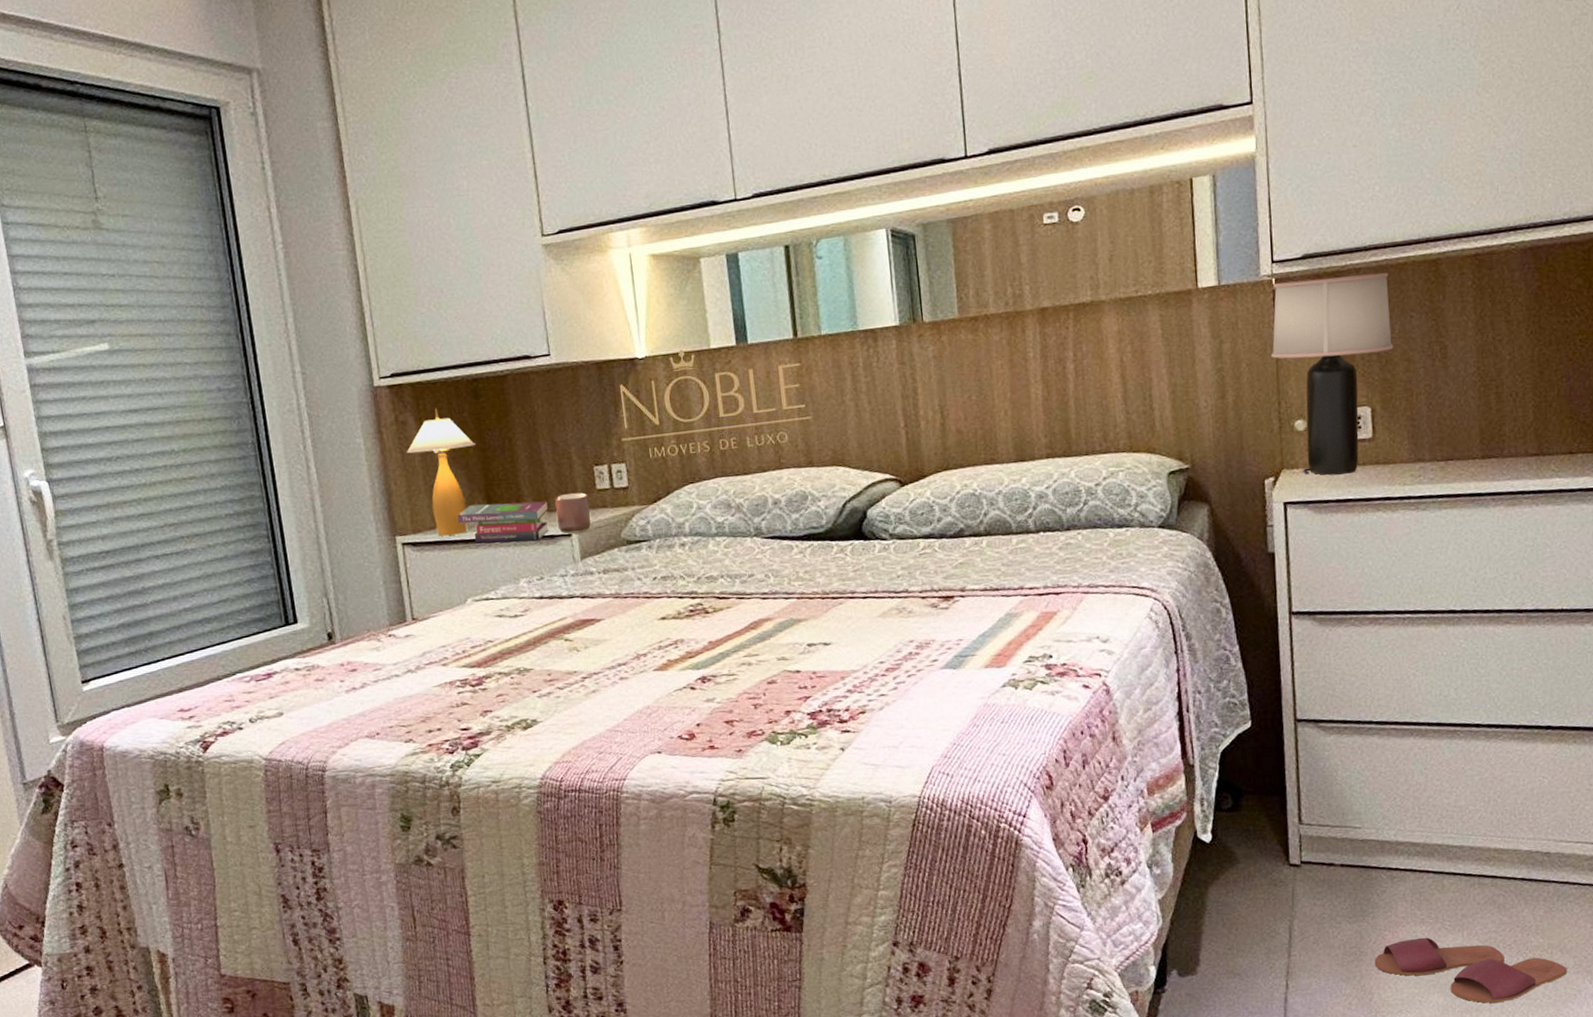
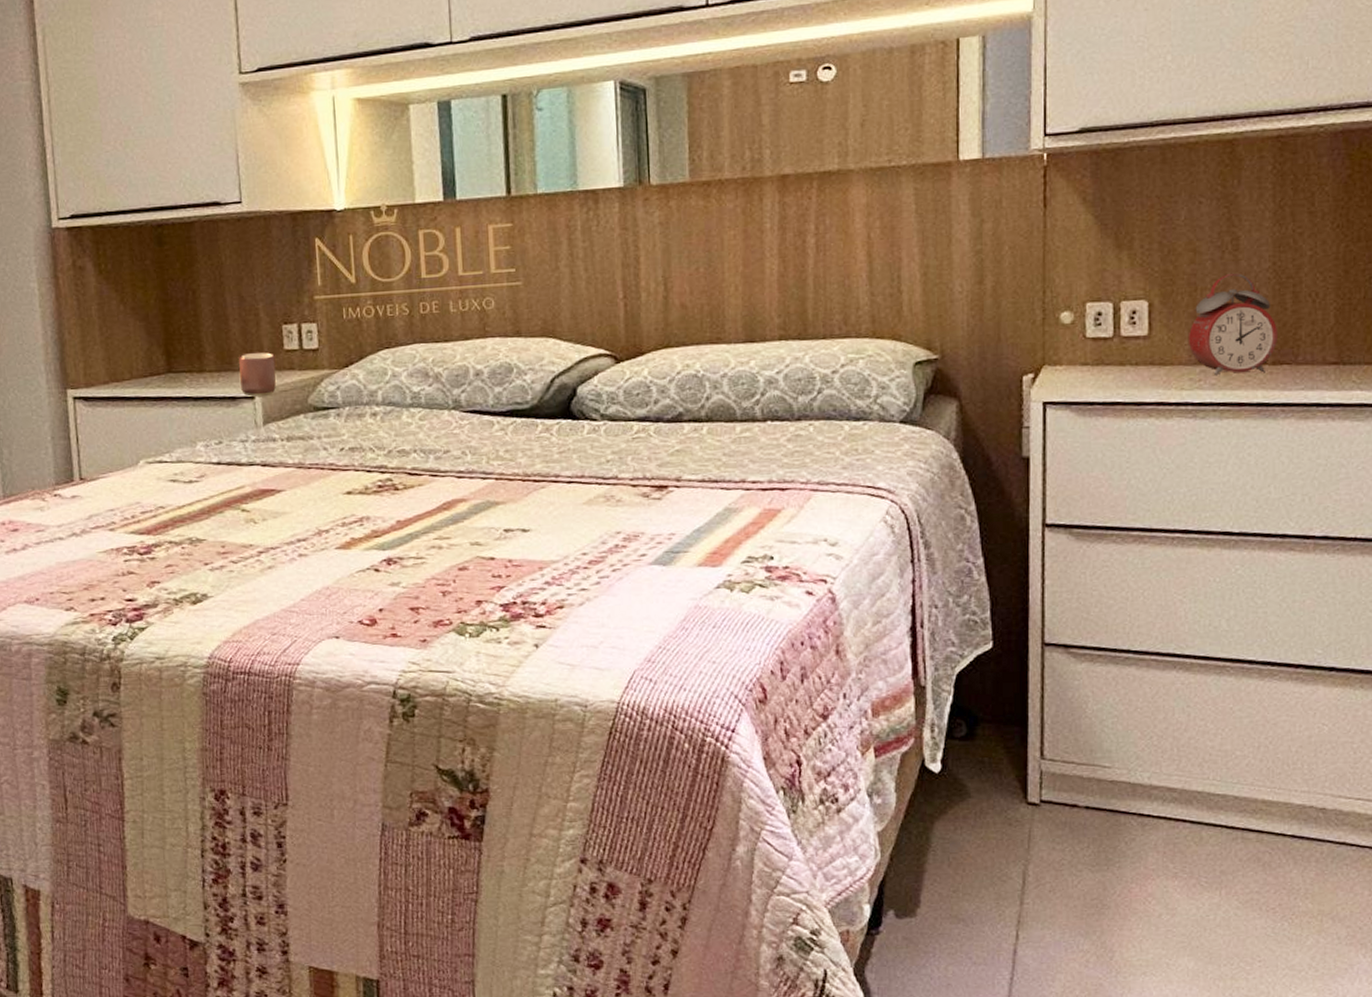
table lamp: present [406,409,476,536] -> none [82,255,158,392]
books: present [457,501,549,543] -> none [134,359,231,402]
table lamp: present [1270,272,1394,475] -> none [1037,152,1178,375]
slippers: present [1374,937,1568,1003] -> none [1117,893,1339,971]
alarm clock: none [1408,379,1485,470] -> present [1189,273,1277,375]

